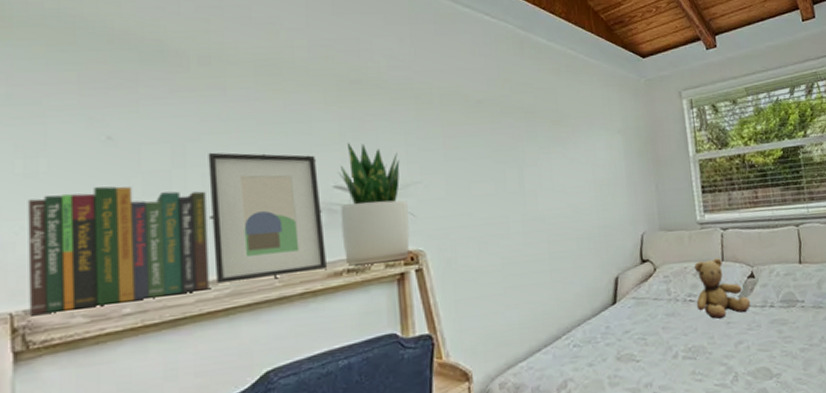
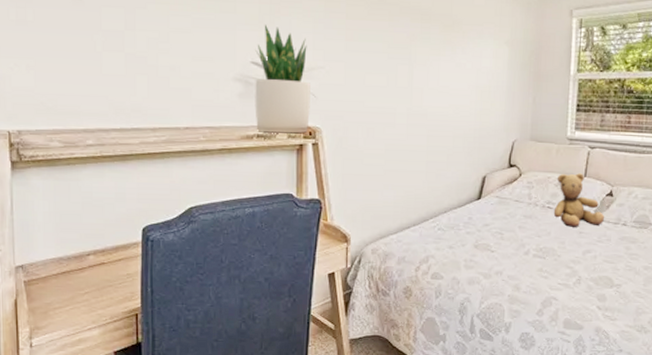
books: present [27,186,210,316] -> none [19,39,150,136]
picture frame: present [208,152,327,284] -> none [151,19,241,133]

